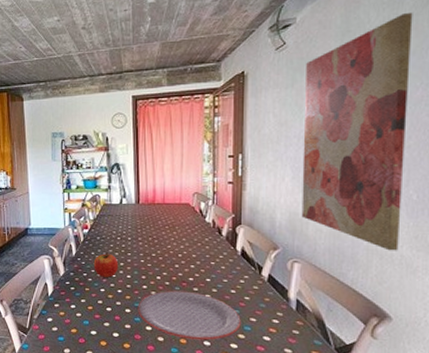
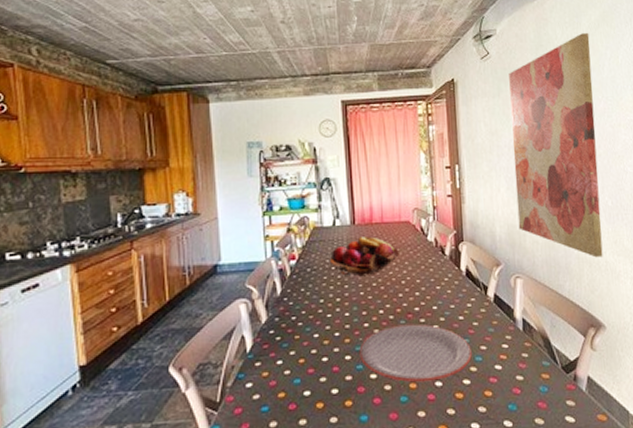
apple: present [93,252,119,278] -> none [303,287,335,319]
fruit basket: none [117,214,178,247] -> present [330,236,399,276]

